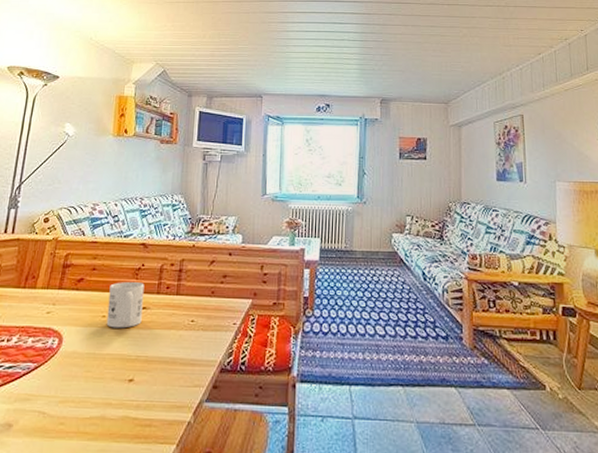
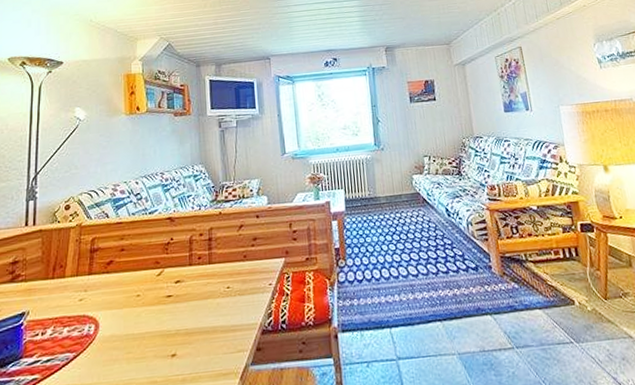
mug: present [106,282,145,329] -> none [140,256,177,306]

